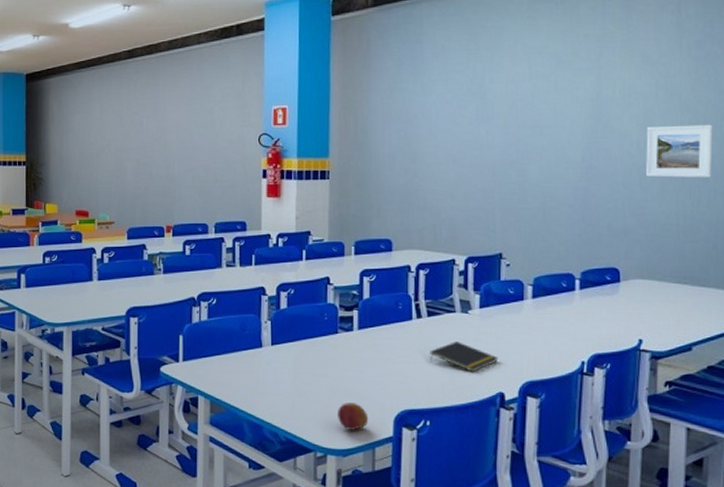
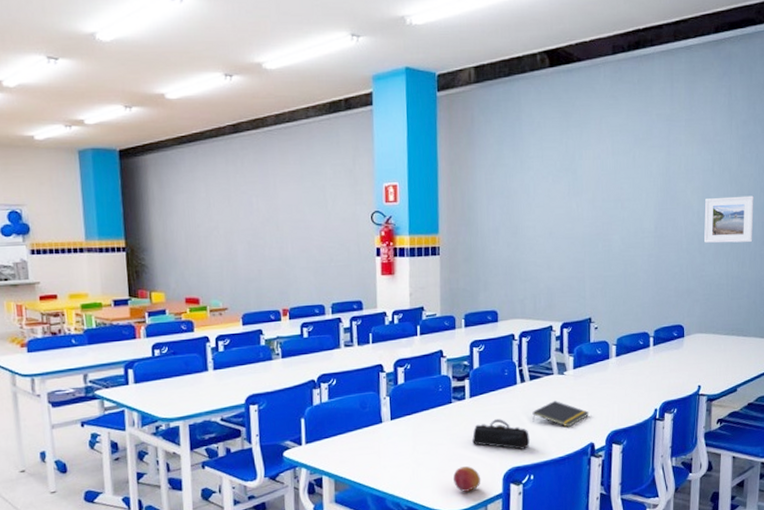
pencil case: none [359,355,426,391] -> present [471,419,530,450]

